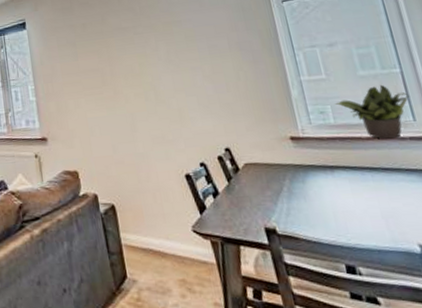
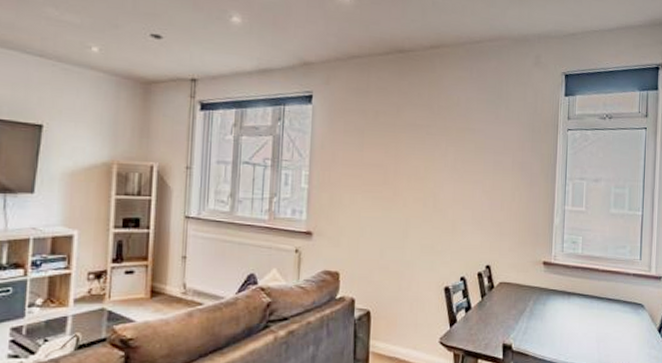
potted plant: present [334,84,410,139] -> none [585,224,643,273]

